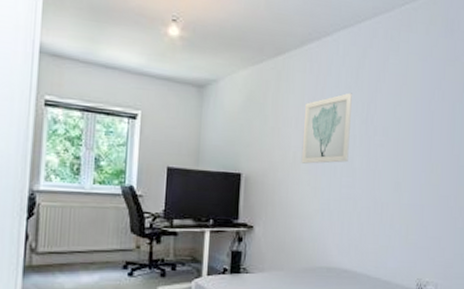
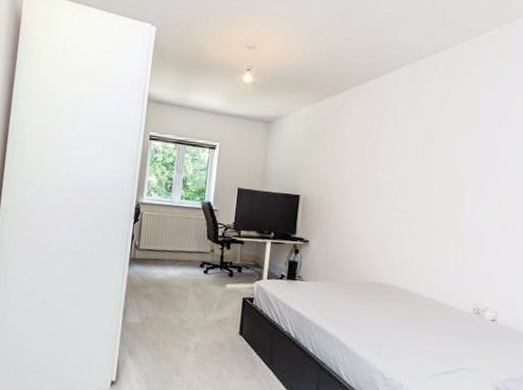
wall art: present [301,92,353,164] -> none [355,124,410,189]

